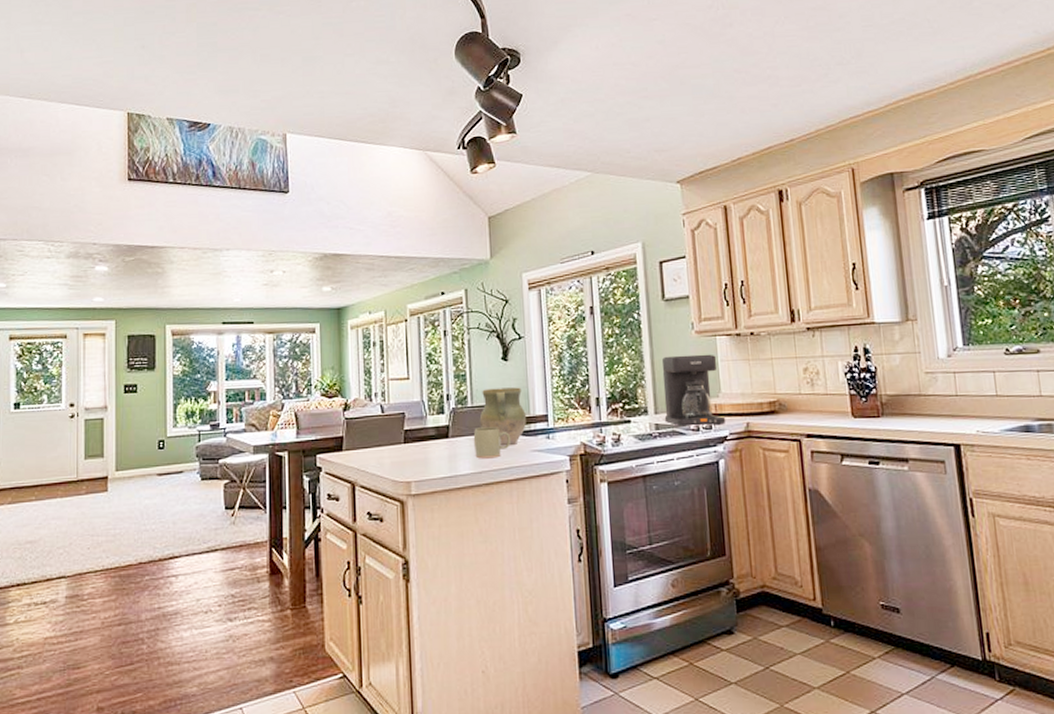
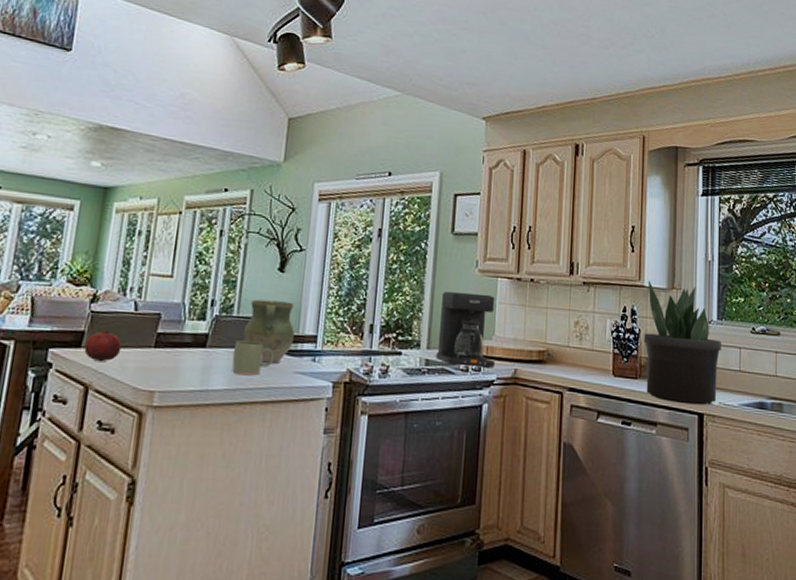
fruit: none [345,433,376,462] -> present [84,329,122,362]
planter: none [878,314,973,437] -> present [643,280,721,406]

